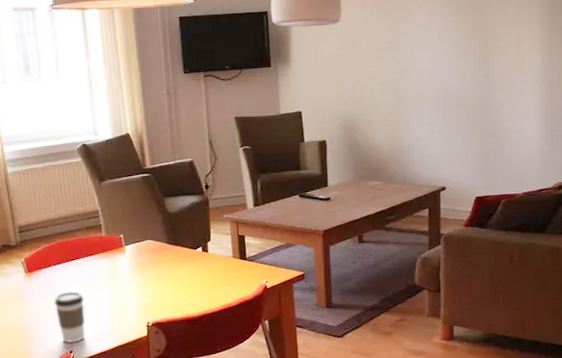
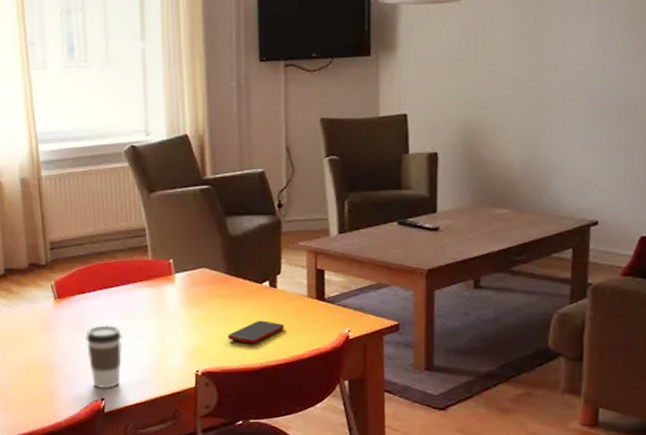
cell phone: none [171,278,216,298] -> present [228,320,284,344]

